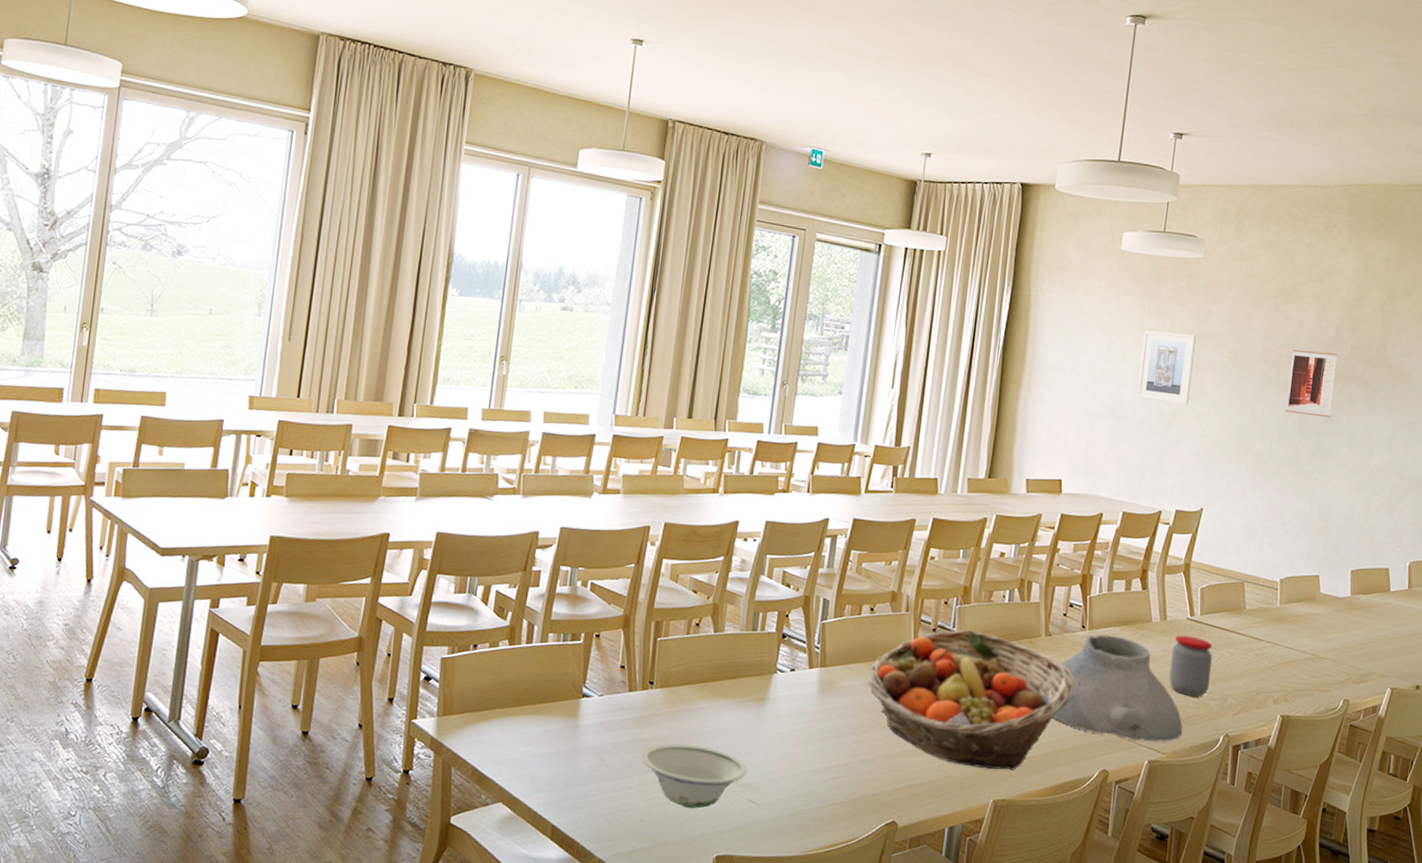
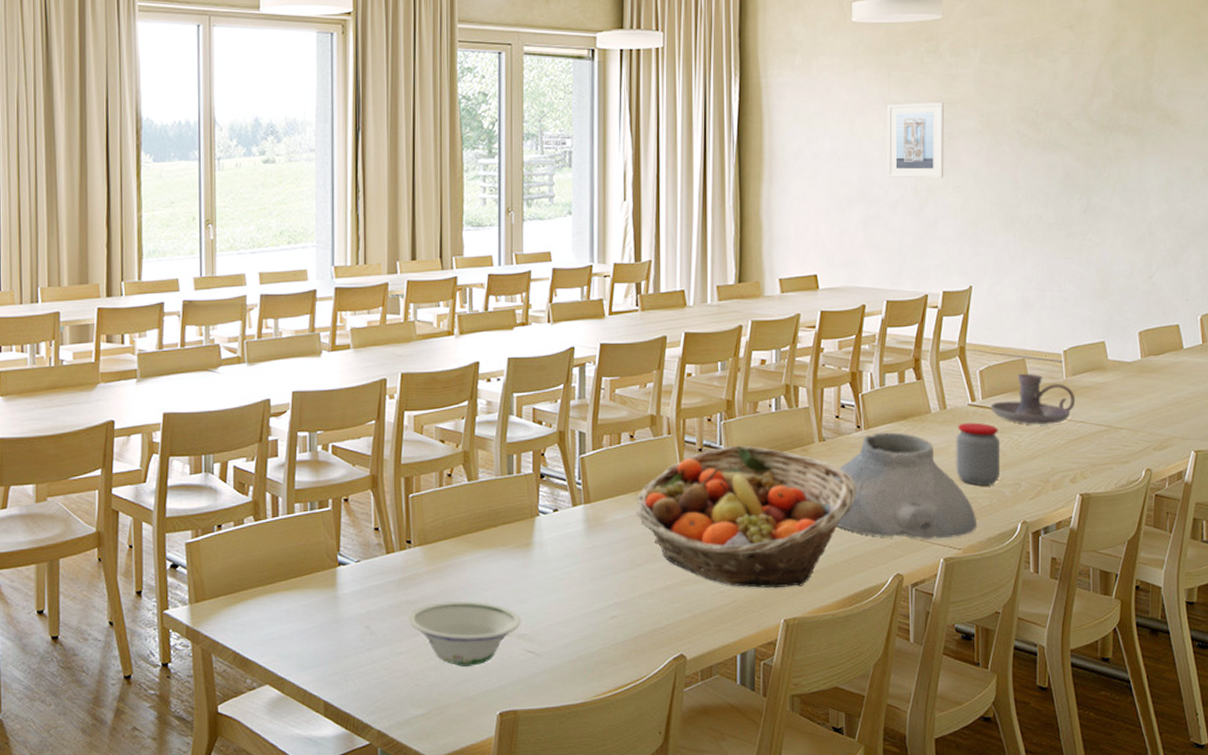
candle holder: none [1207,595,1287,647] -> present [990,373,1076,425]
wall art: present [1285,349,1338,418] -> none [1049,103,1099,173]

